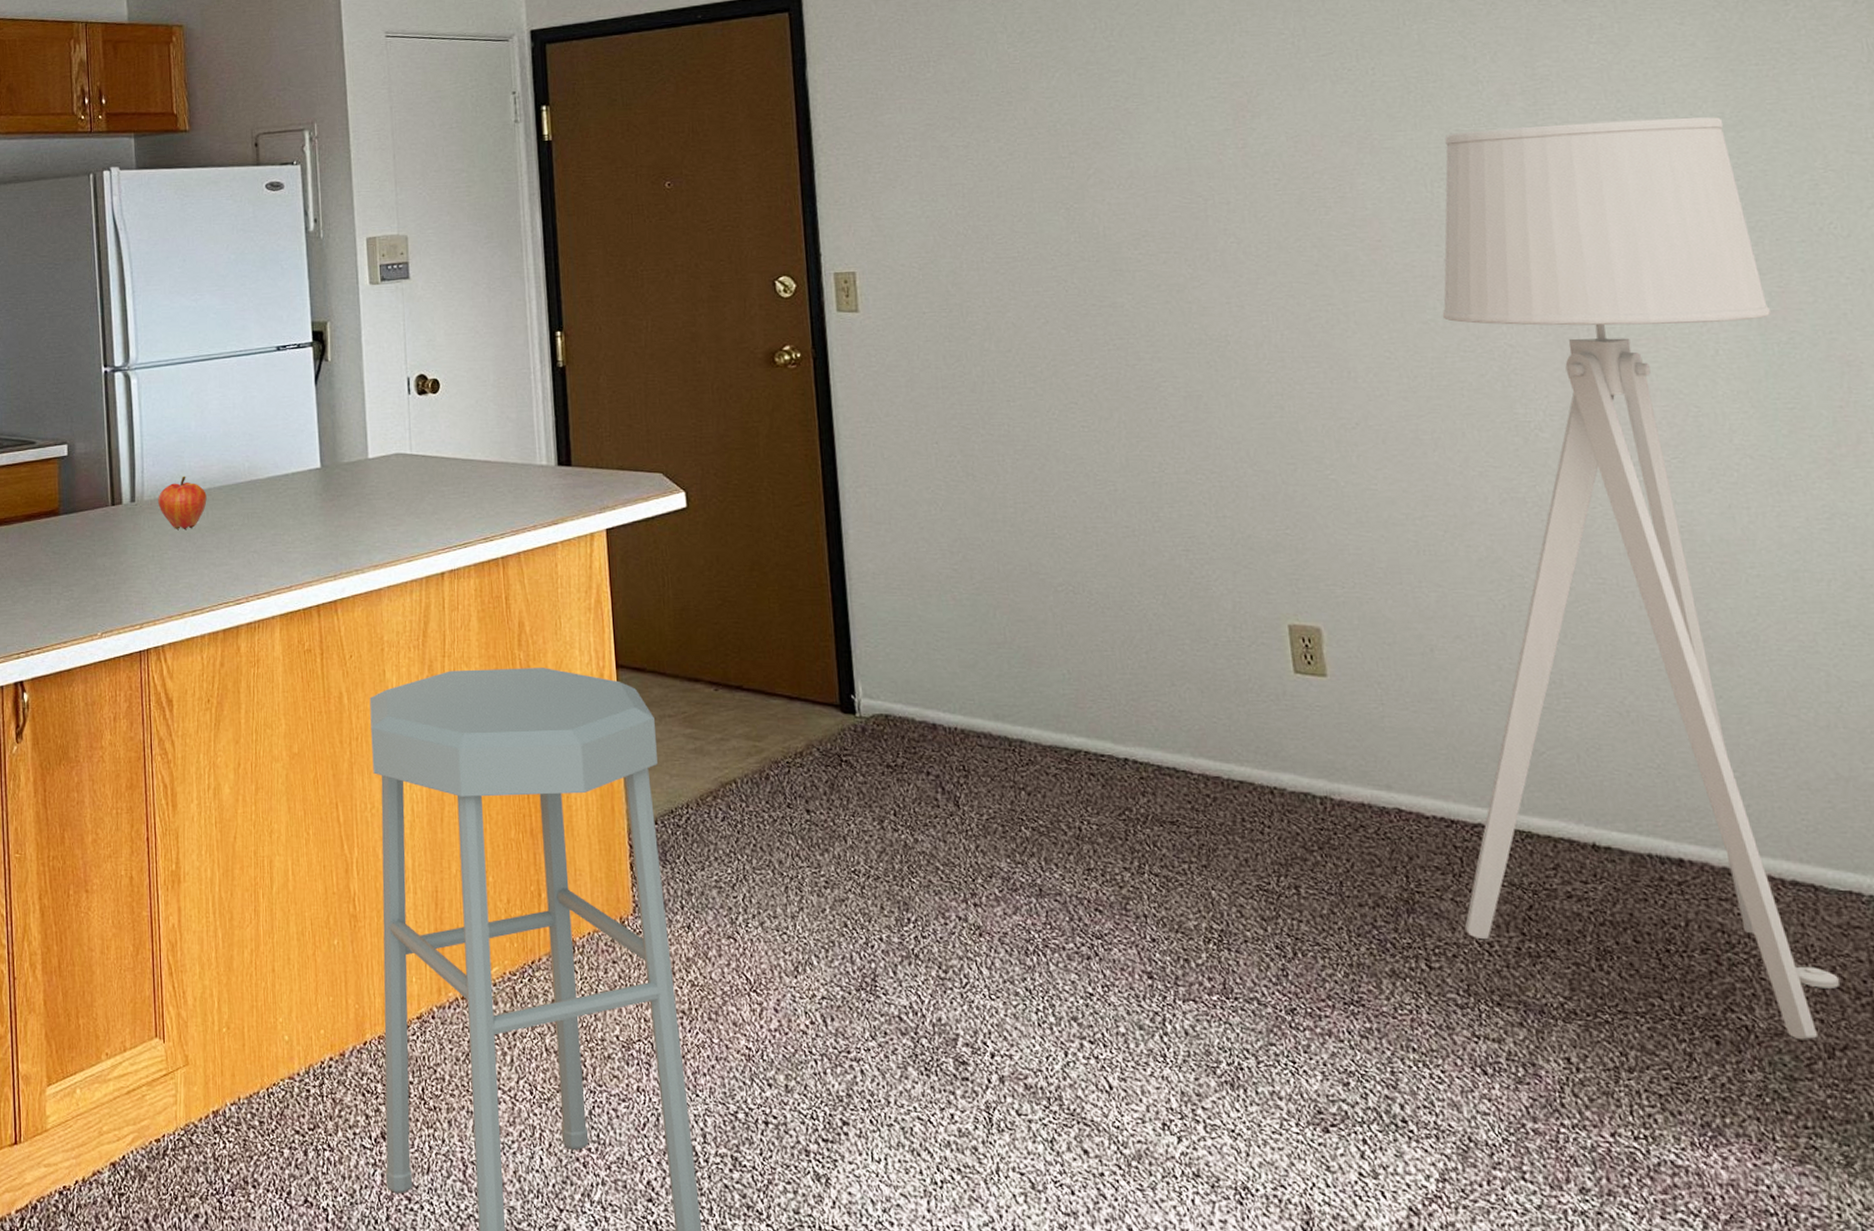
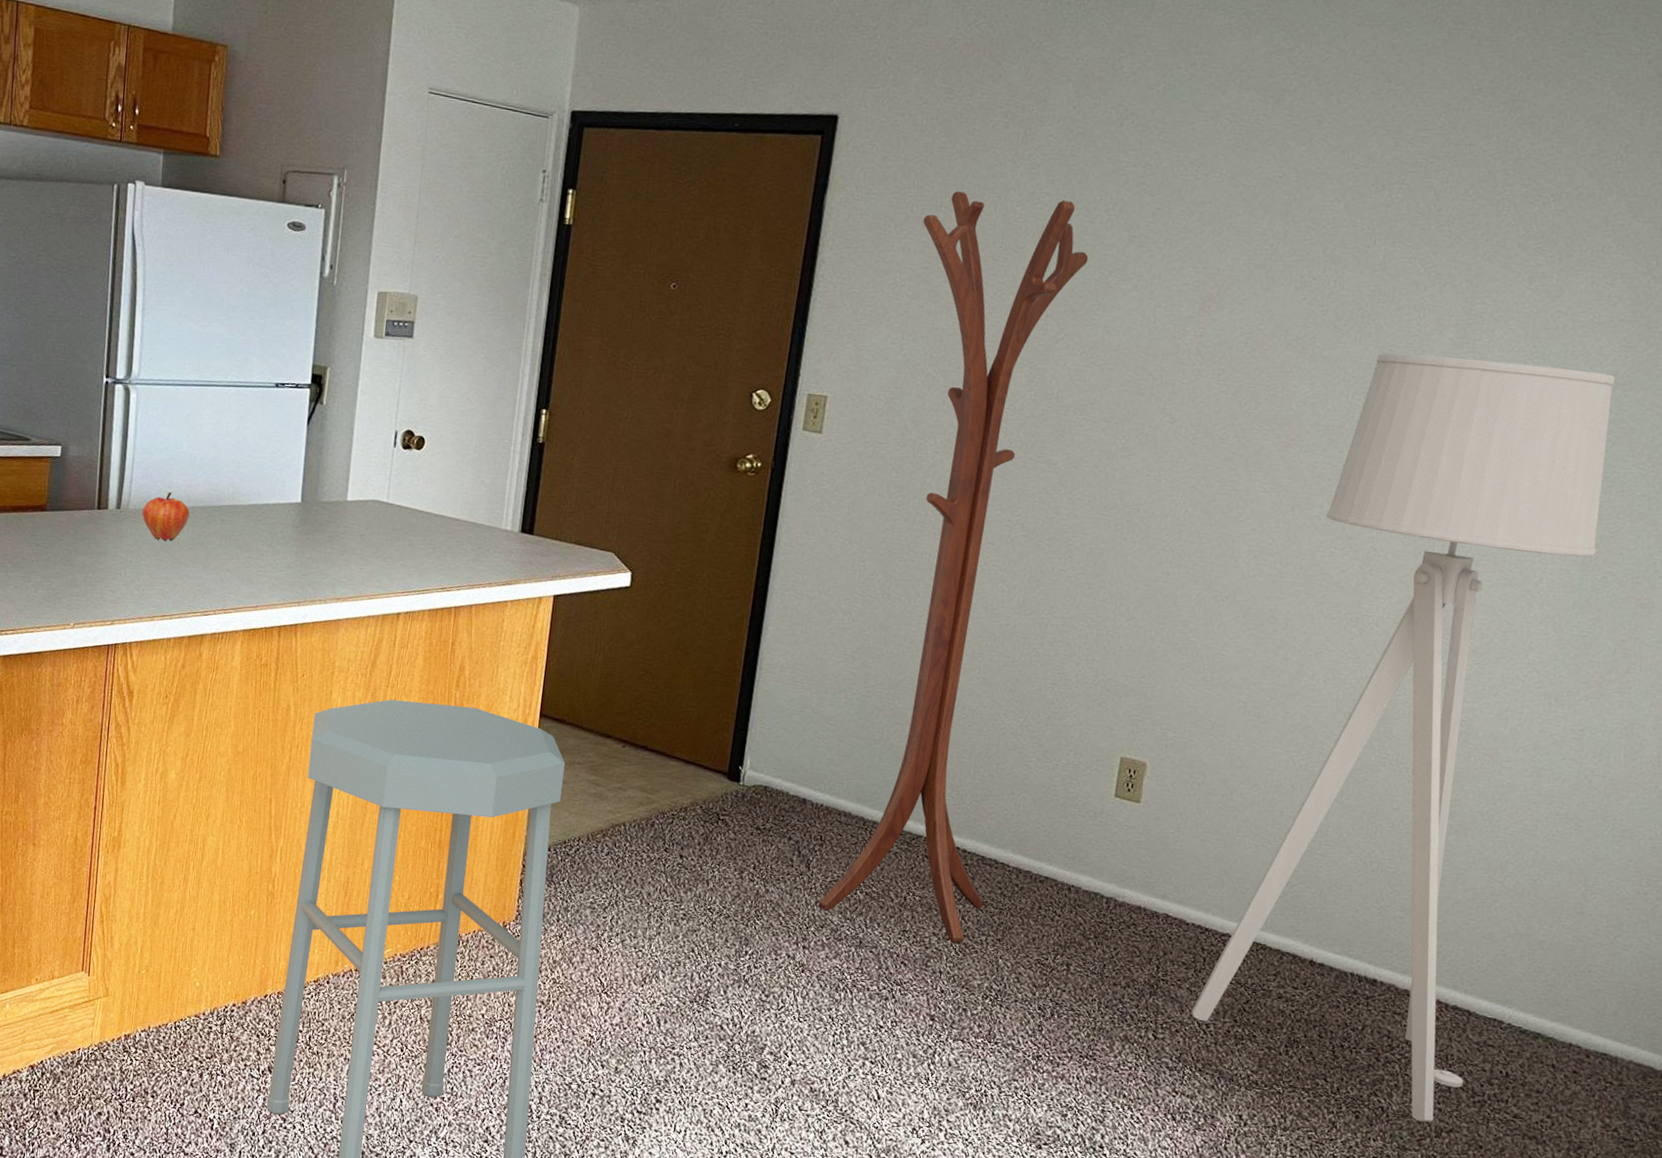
coatrack: none [913,34,1175,878] -> present [819,191,1089,944]

